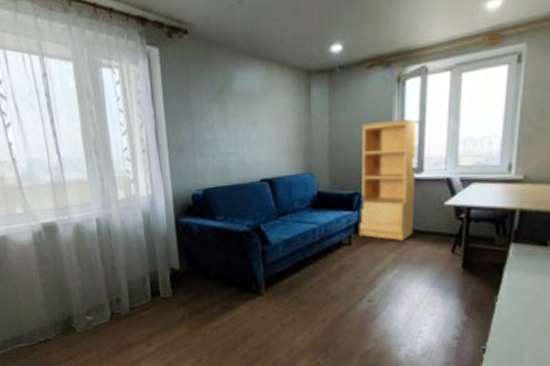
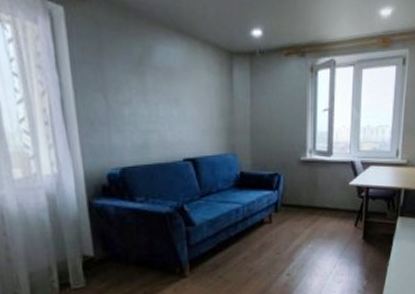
bookcase: present [359,119,417,240] -> none [278,106,327,217]

